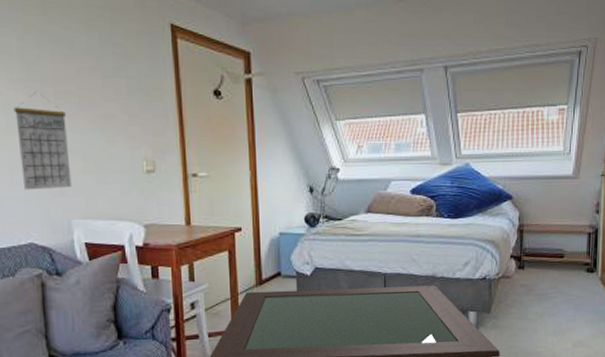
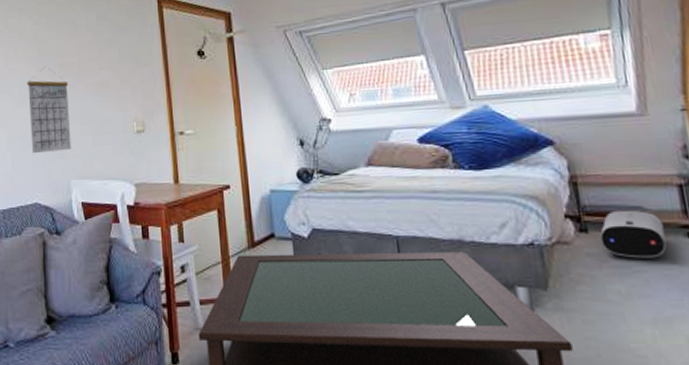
air purifier: none [531,251,573,288] -> present [599,209,667,259]

